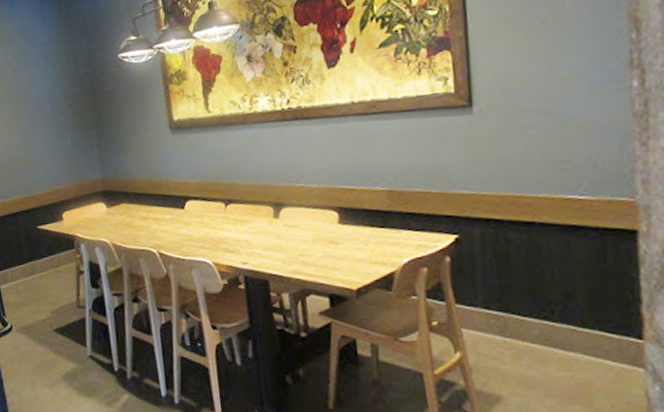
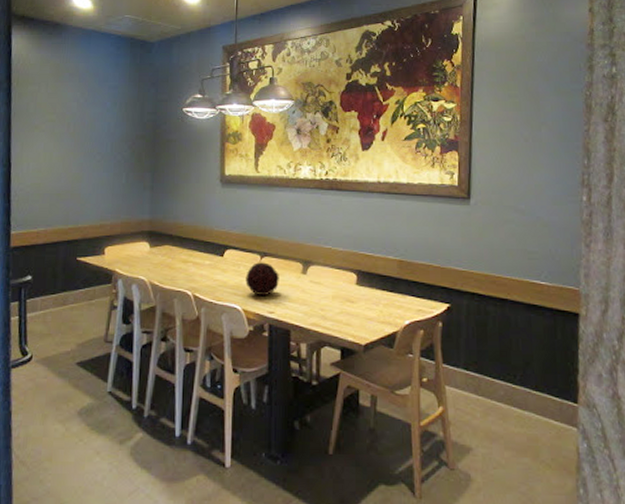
decorative orb: none [211,210,250,247] -> present [245,262,279,297]

